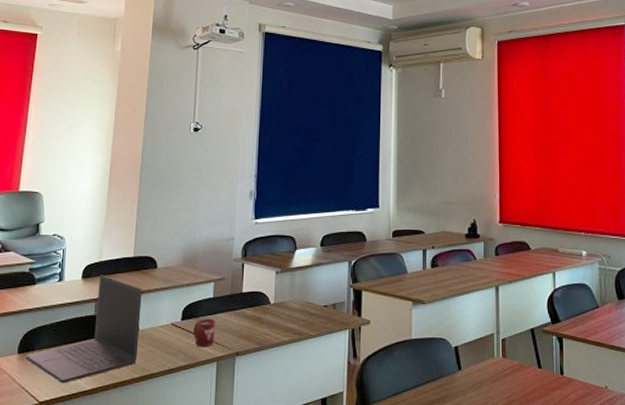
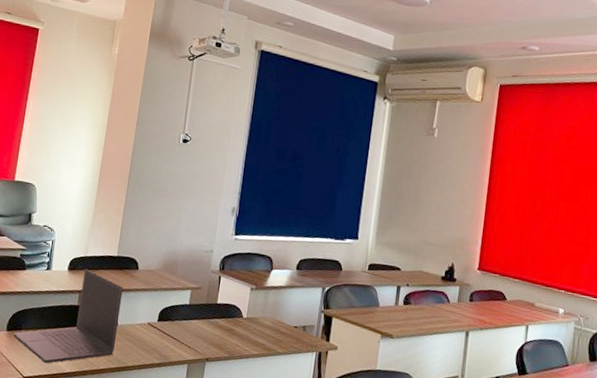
cup: present [193,318,216,347] -> none [168,323,190,349]

